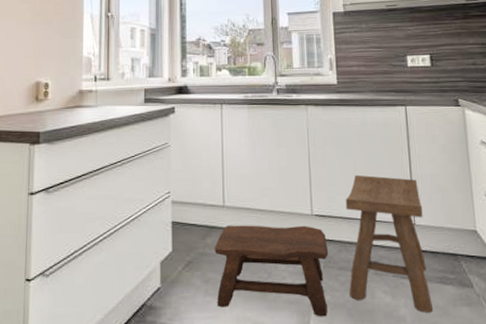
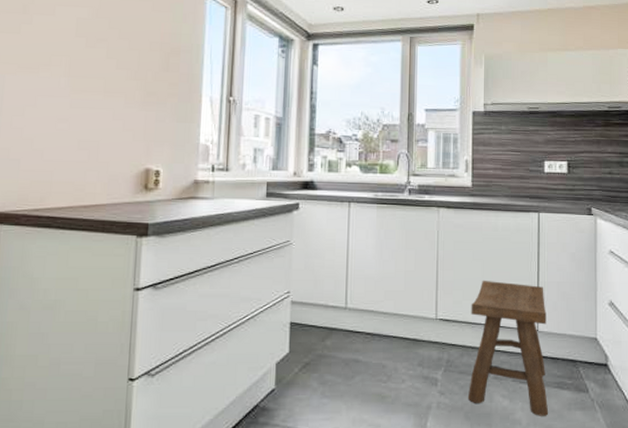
stool: present [214,225,329,317] -> none [333,328,451,420]

